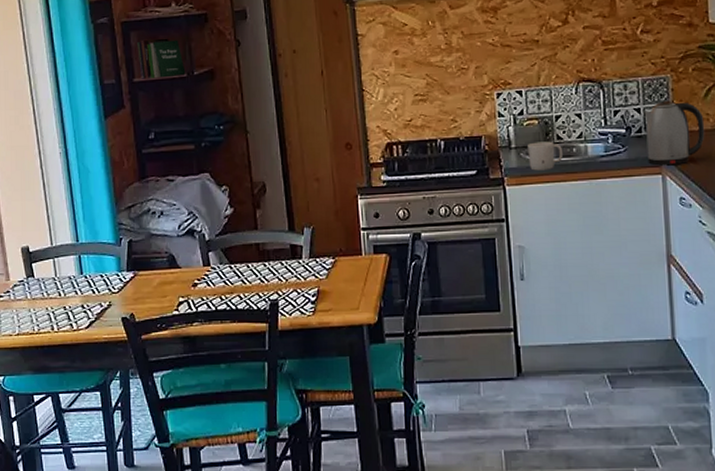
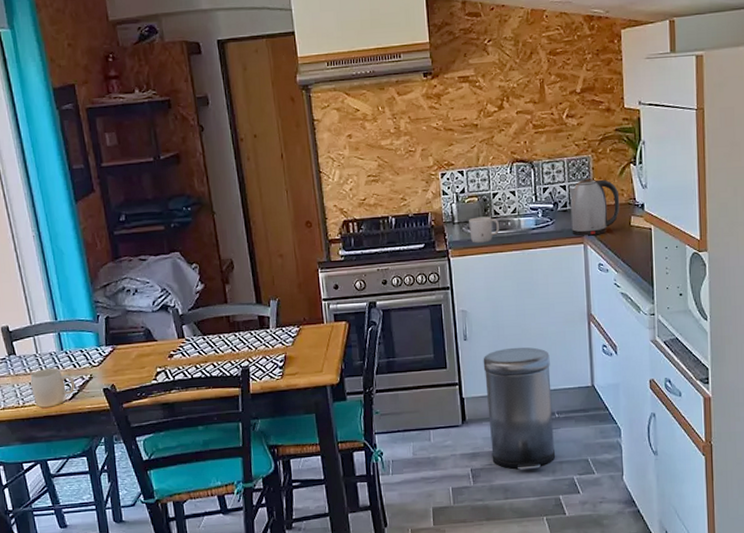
mug: none [47,292,93,335] -> present [30,367,76,408]
books: present [137,38,186,79] -> none [103,123,153,164]
pedal bin: none [542,290,629,435] -> present [483,347,556,471]

